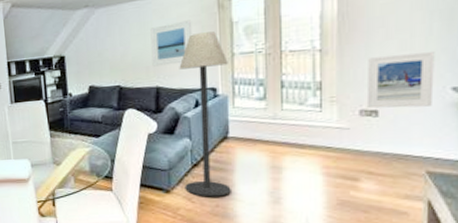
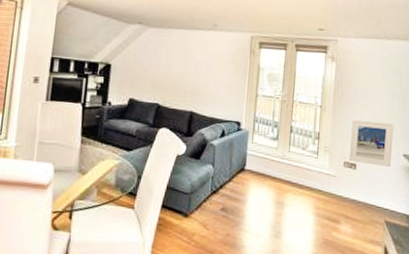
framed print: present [150,20,191,67] -> none [190,56,227,94]
floor lamp: present [179,31,231,197] -> none [202,70,253,226]

